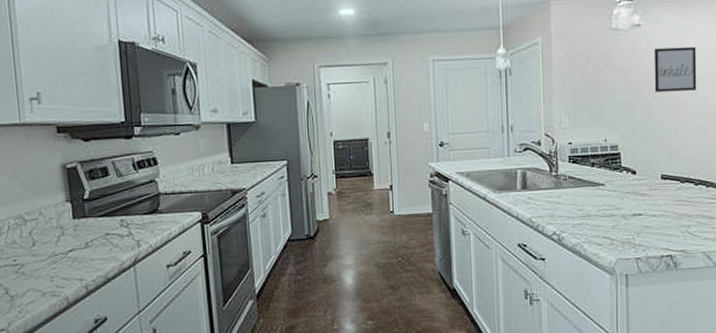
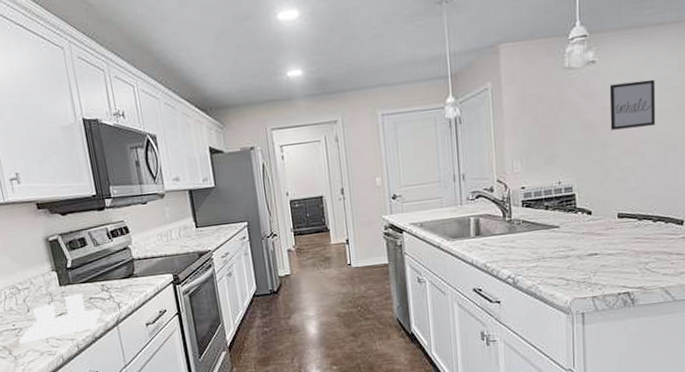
salt and pepper shaker set: none [19,228,117,282] -> present [19,293,101,344]

